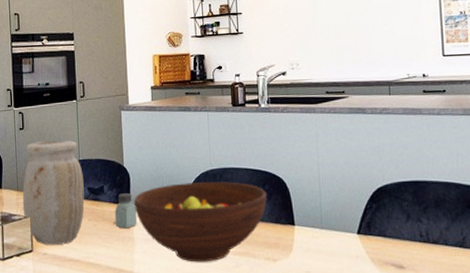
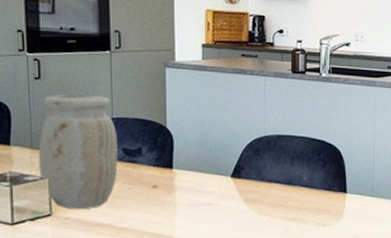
saltshaker: present [114,193,138,229] -> none [154,156,181,193]
fruit bowl: present [134,182,267,262] -> none [177,148,321,227]

